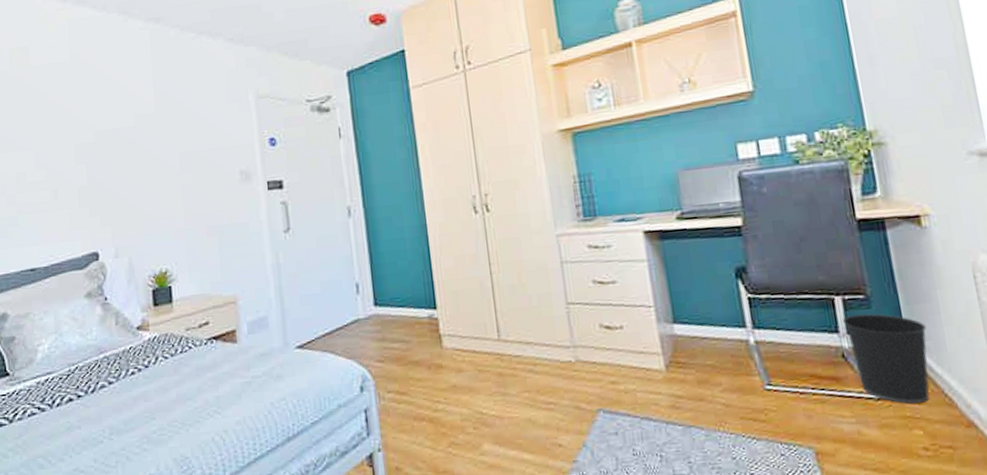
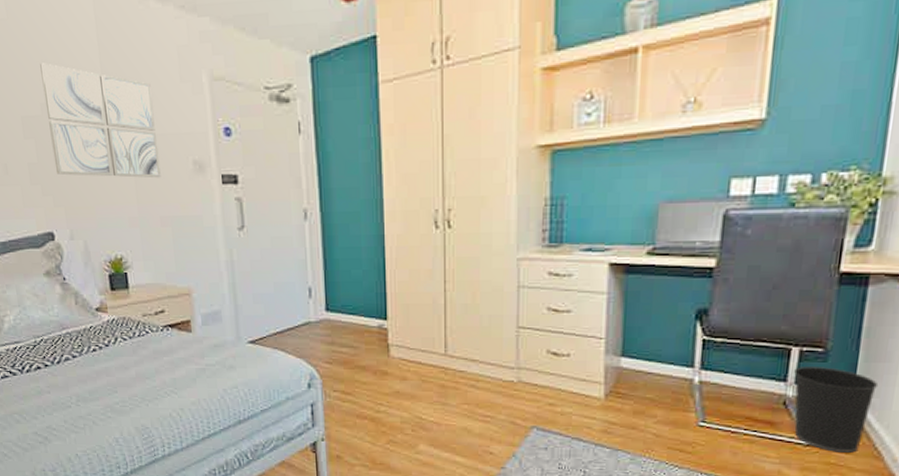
wall art: none [97,95,208,195] -> present [40,63,161,178]

